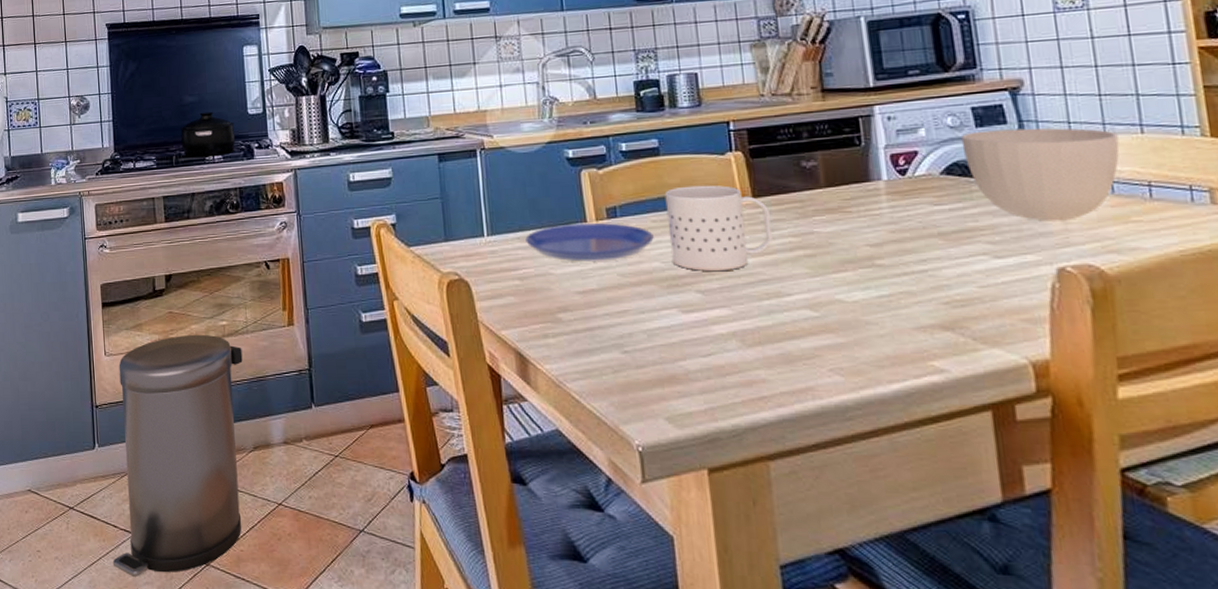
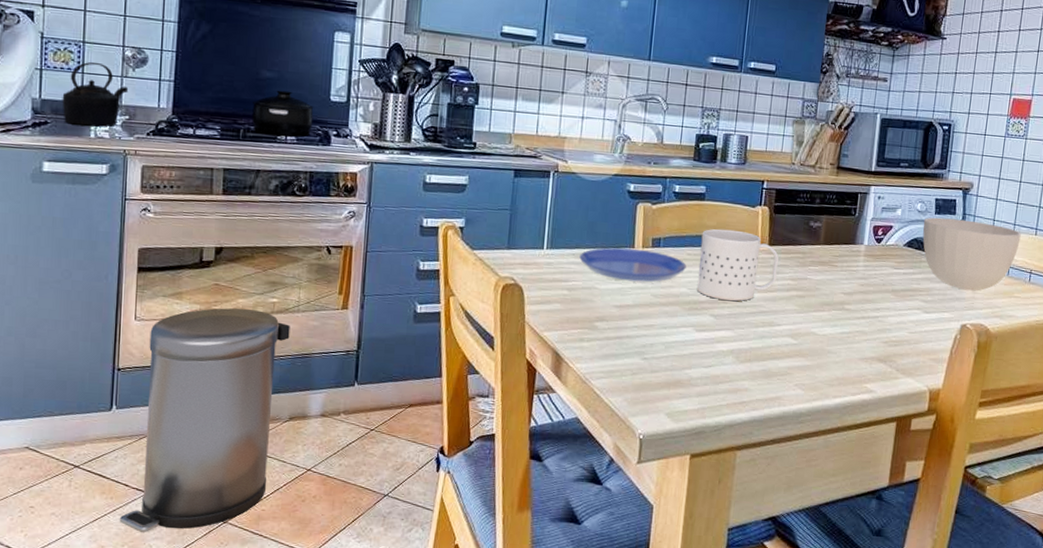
kettle: none [26,115,77,176] -> present [62,61,129,127]

